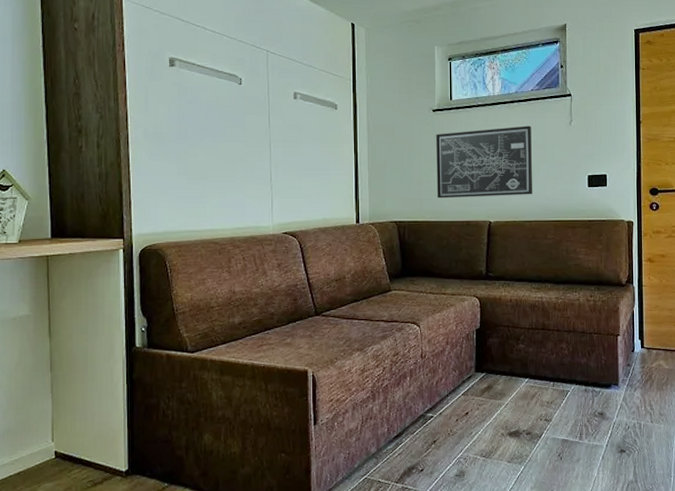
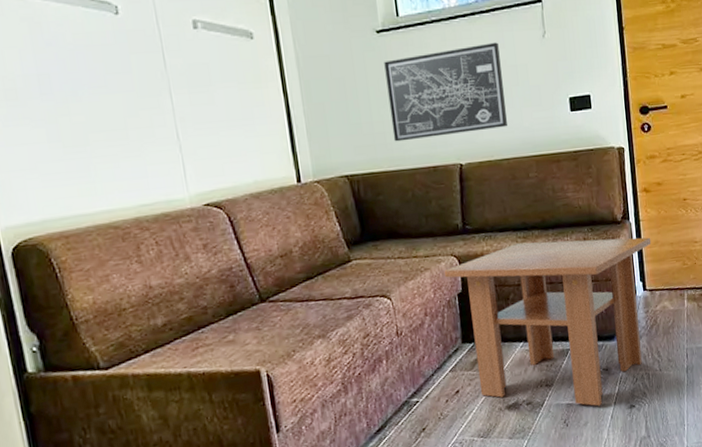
coffee table: none [466,293,652,446] -> present [444,237,651,406]

